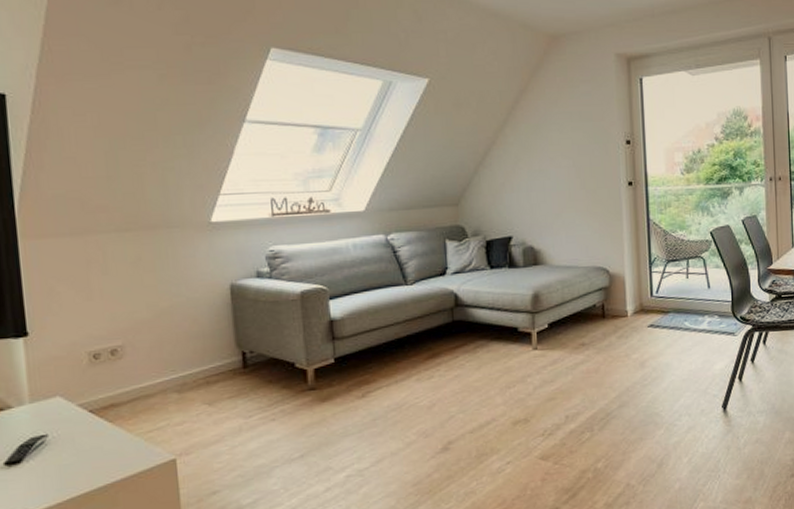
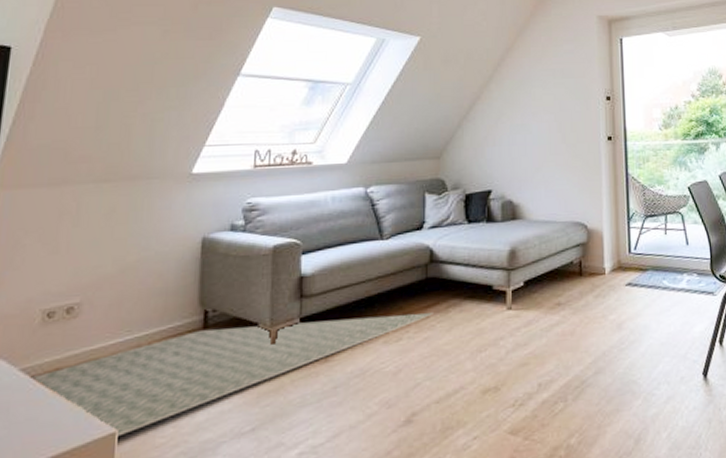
rug: none [90,353,462,463] -> present [32,313,433,437]

